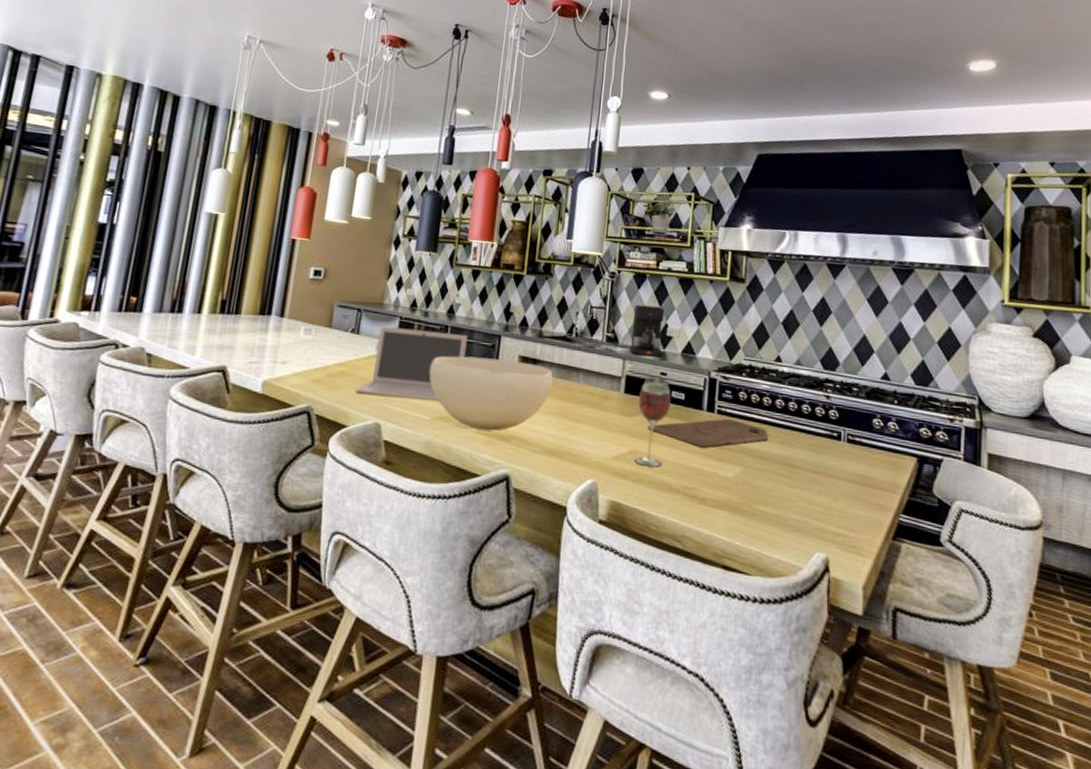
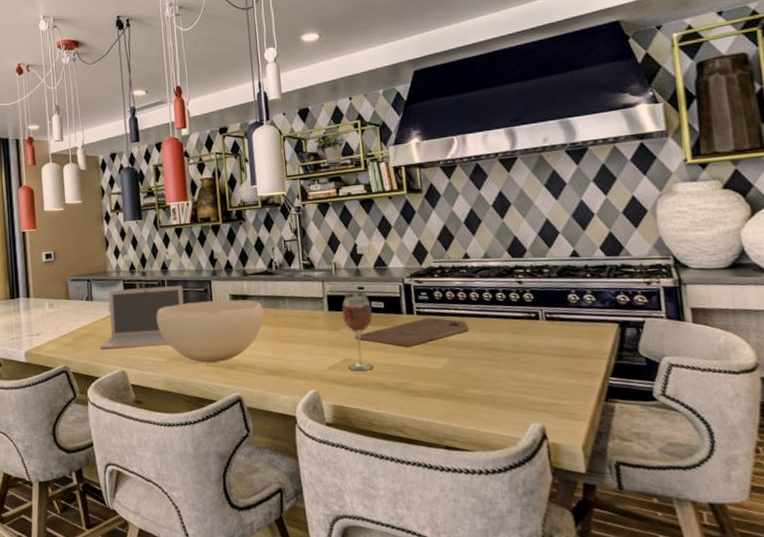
coffee maker: present [630,304,665,357] -> none [324,229,357,276]

